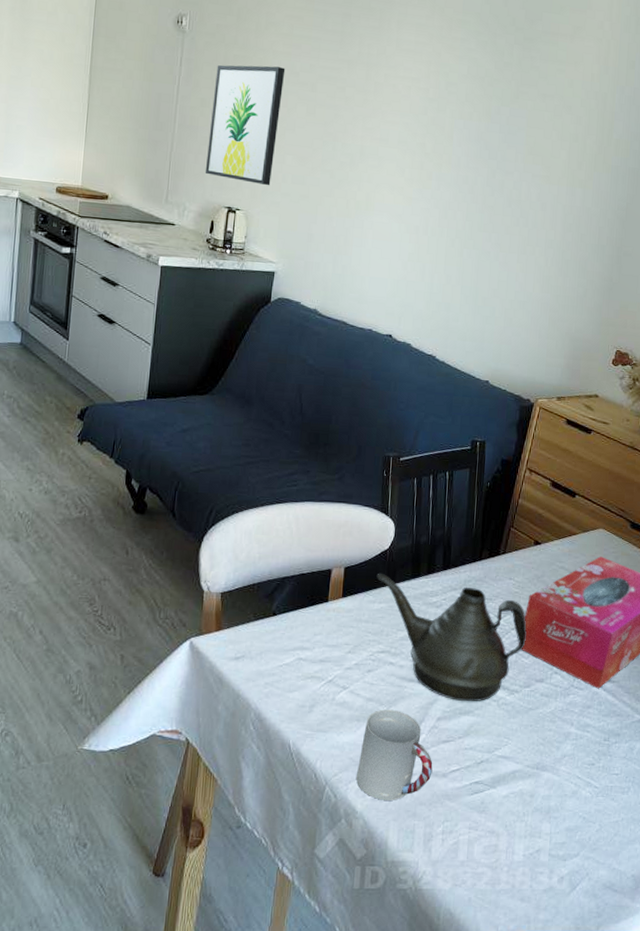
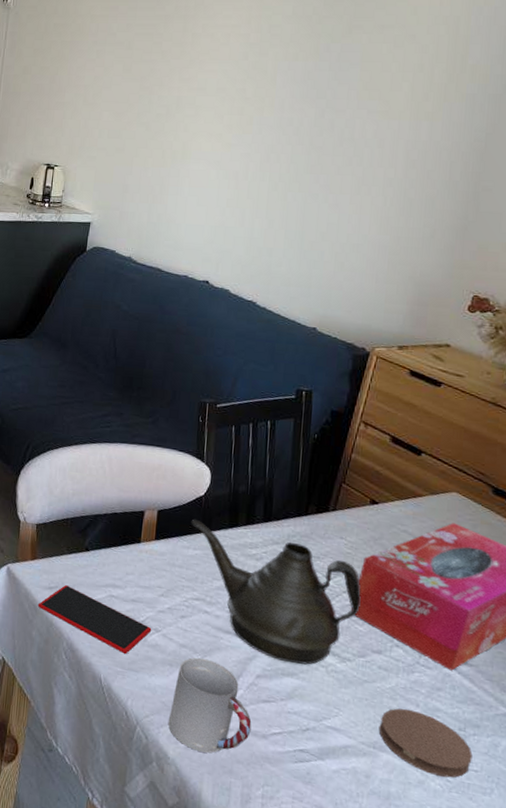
wall art: present [204,65,286,186] -> none [26,30,103,142]
smartphone: none [223,654,340,716] -> present [37,585,152,655]
coaster: none [541,728,615,784] -> present [378,708,473,778]

